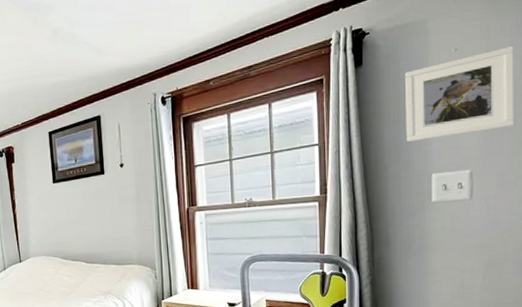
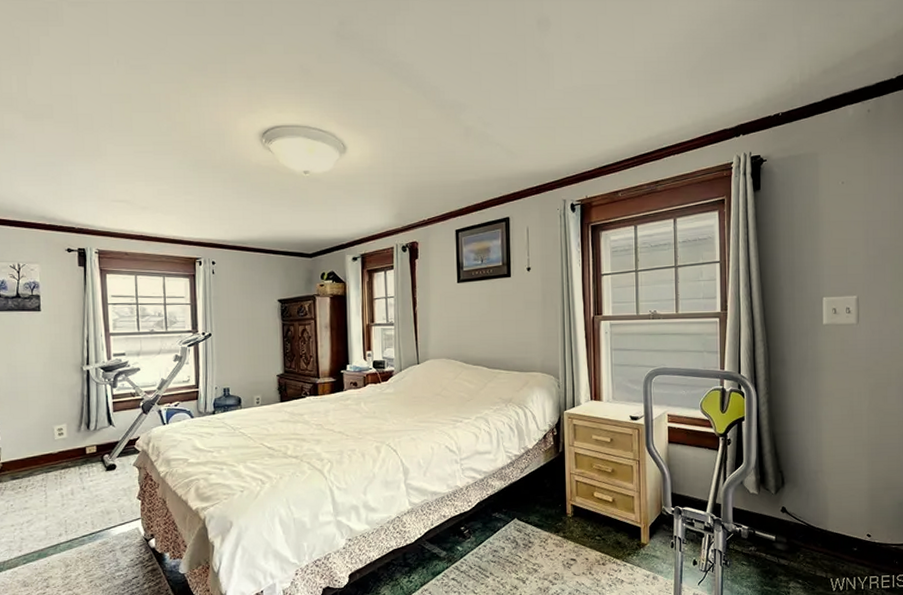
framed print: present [405,46,515,143] -> none [799,184,894,266]

